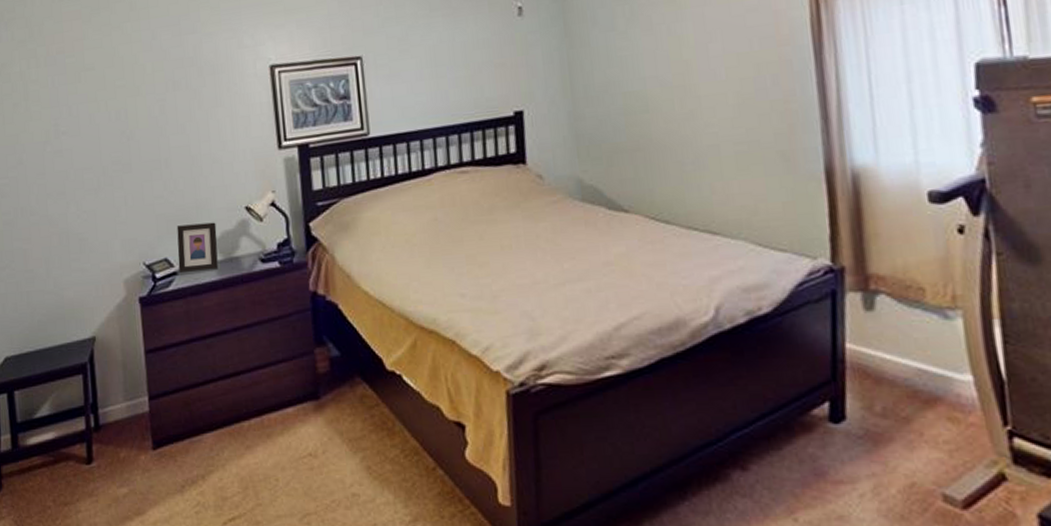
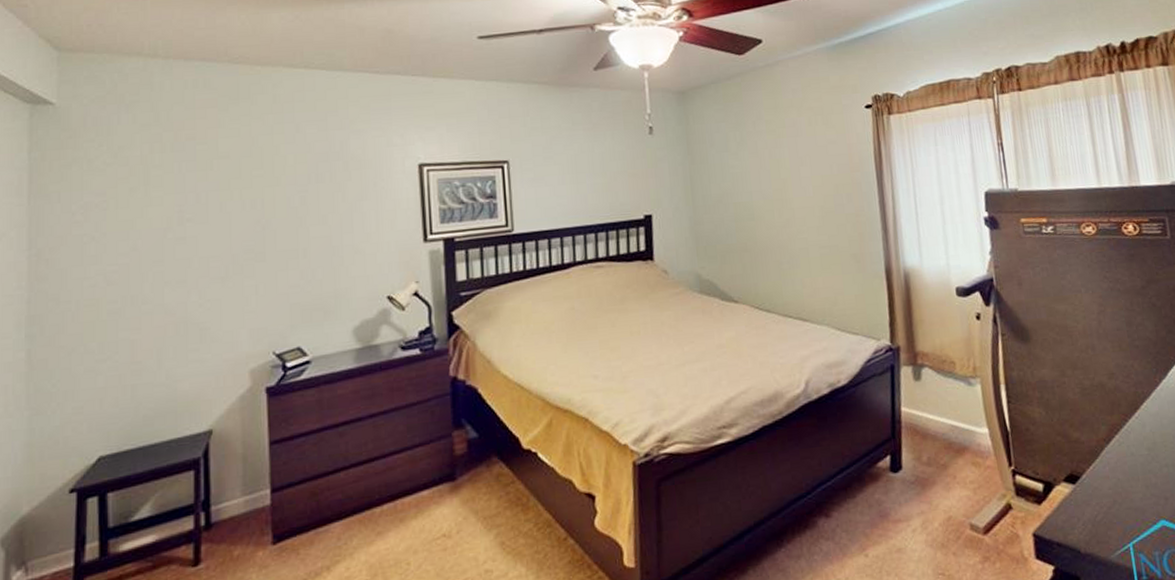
picture frame: present [176,222,219,274] -> none [312,311,356,363]

